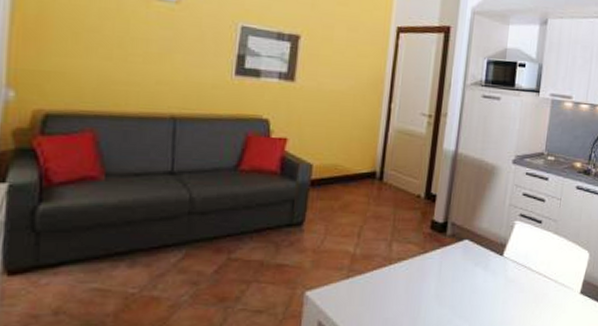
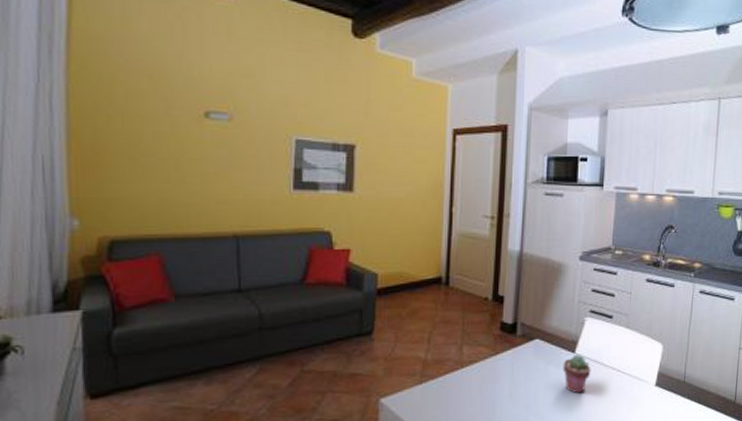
potted succulent: none [490,258,518,297] -> present [562,355,591,394]

